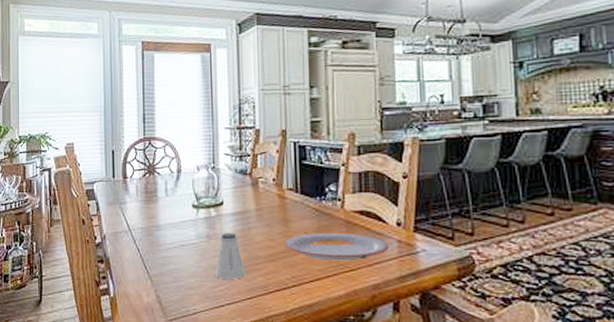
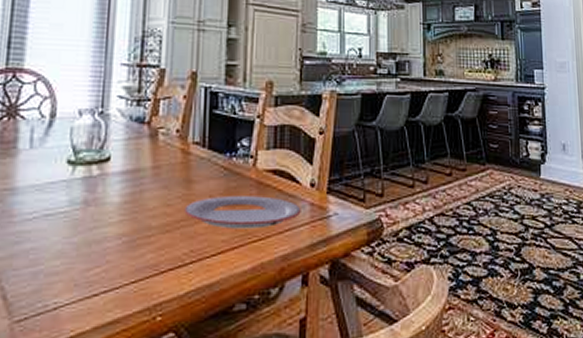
saltshaker: present [215,233,245,279] -> none [89,197,131,259]

